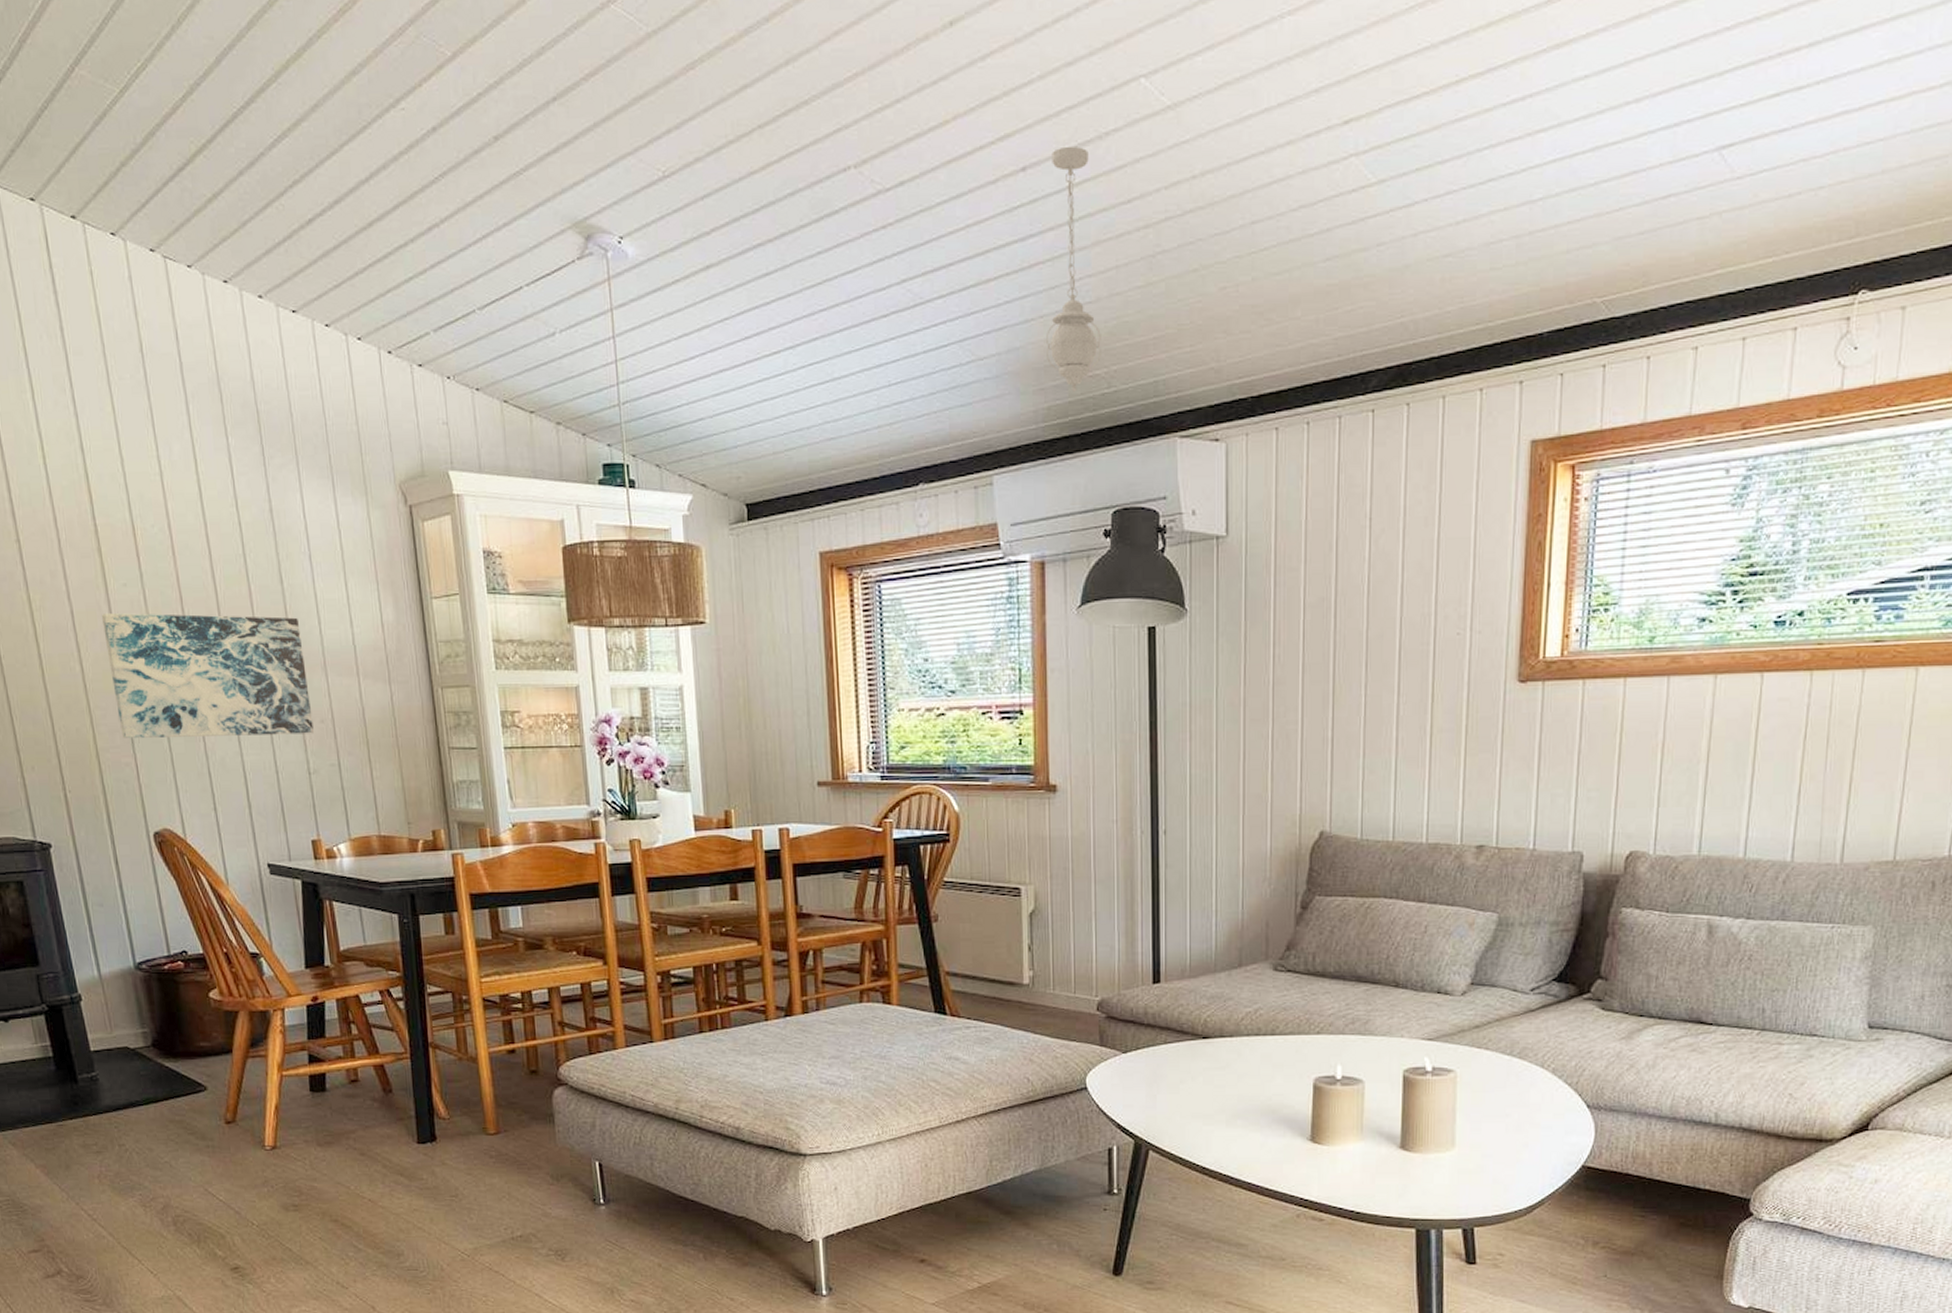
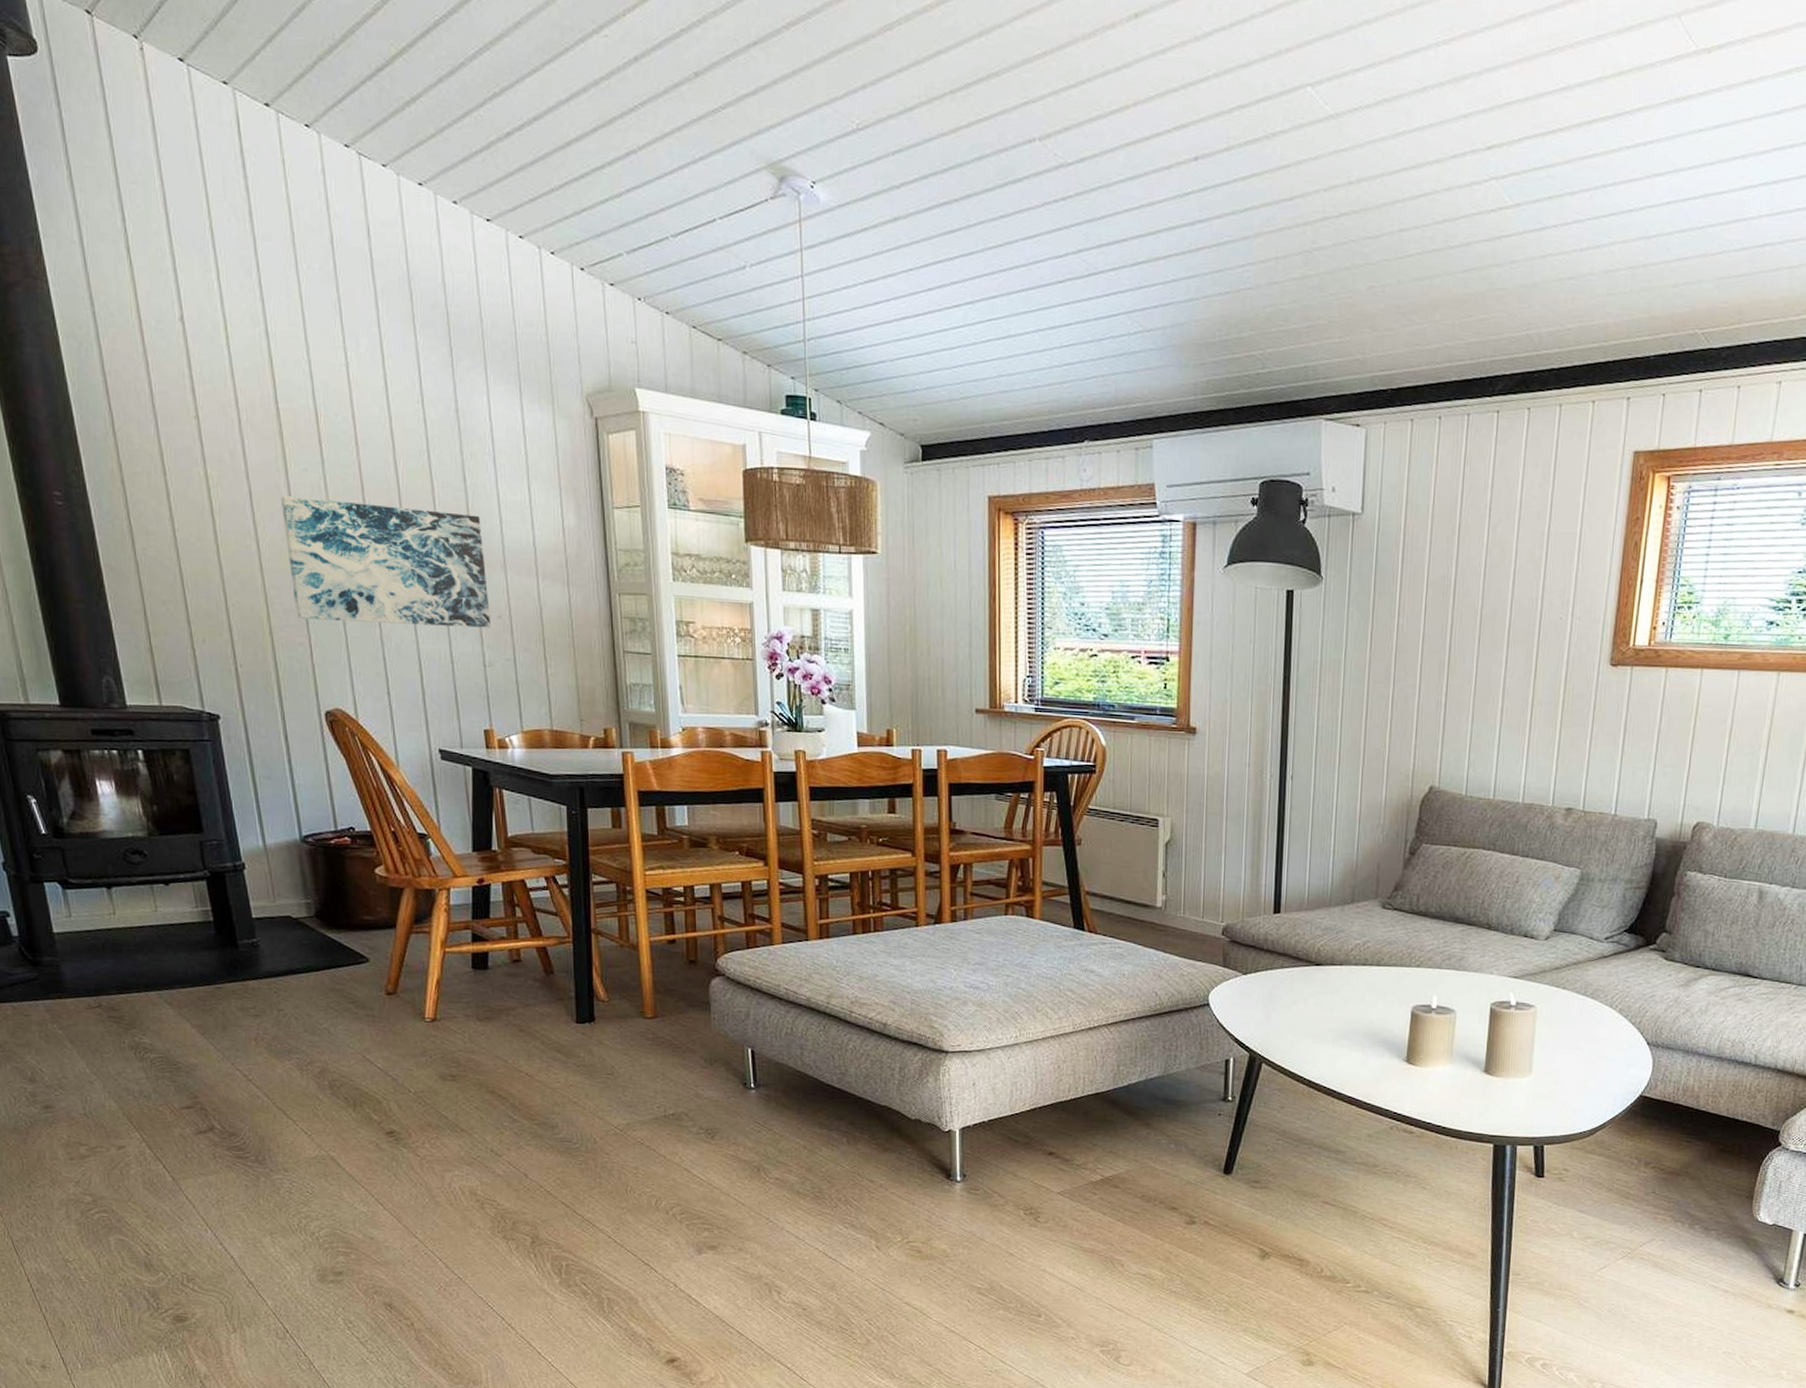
pendant light: present [1046,146,1101,392] -> none [1208,142,1259,369]

